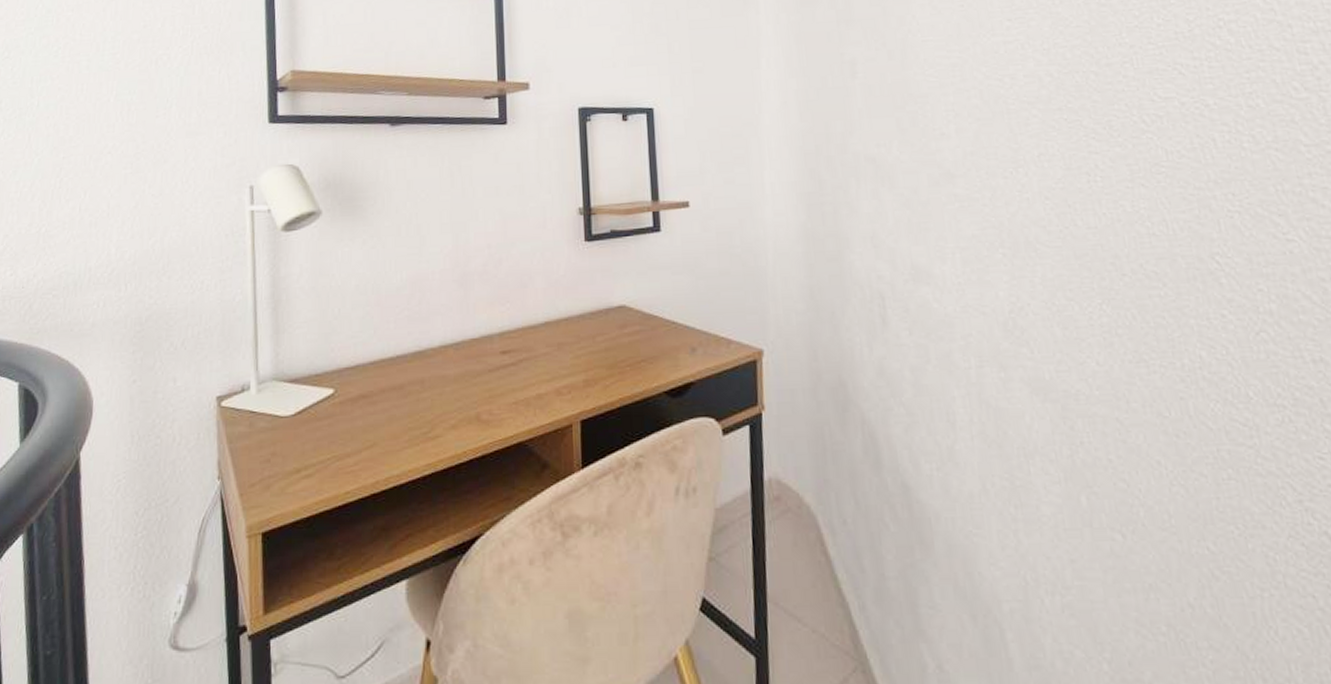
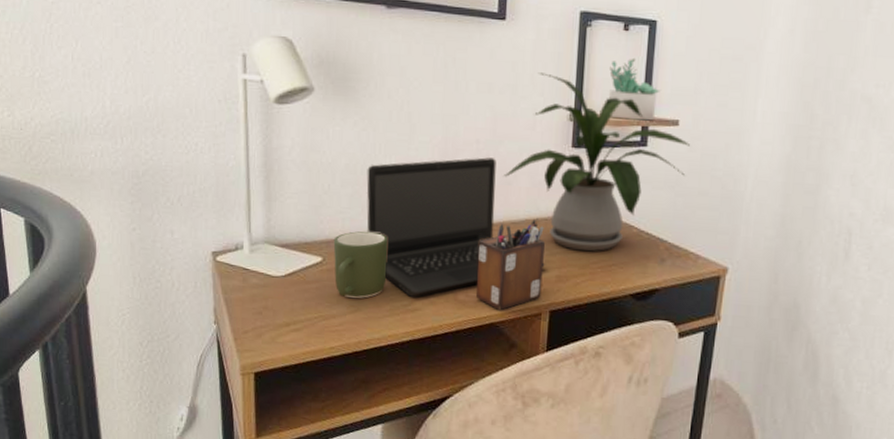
mug: none [345,354,404,432] -> present [333,231,388,299]
laptop: none [378,261,572,423] -> present [366,157,546,298]
desk organizer: none [498,320,570,427] -> present [475,218,546,311]
house plant: none [519,170,703,350] -> present [504,72,690,252]
succulent plant: none [613,145,668,207] -> present [609,57,662,121]

